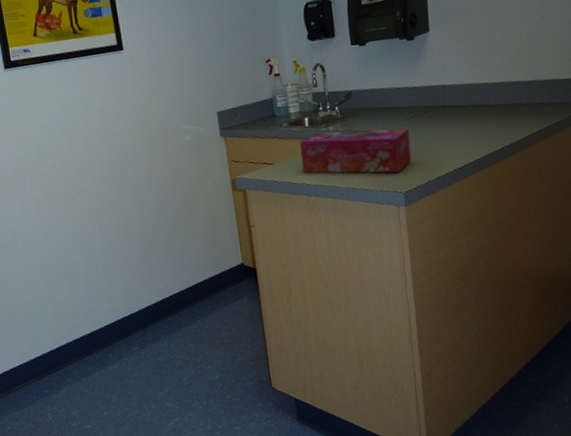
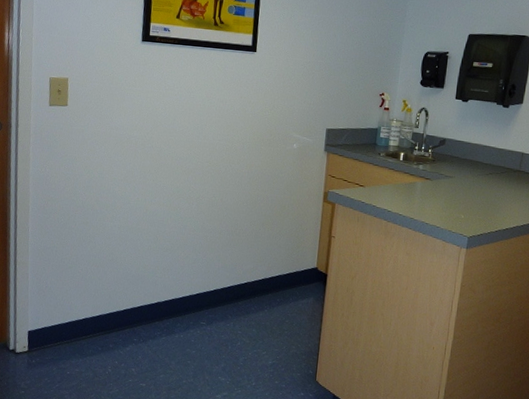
tissue box: present [300,128,412,173] -> none [388,168,486,218]

